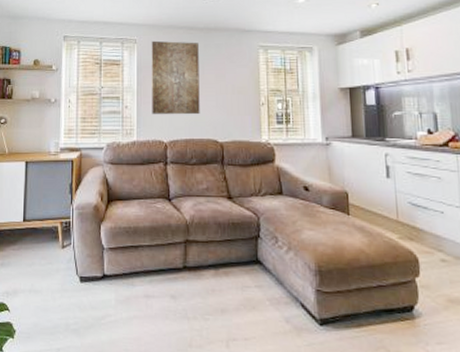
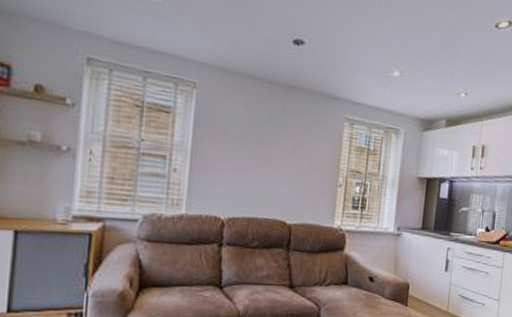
wall art: present [151,40,200,115] -> none [208,88,276,190]

